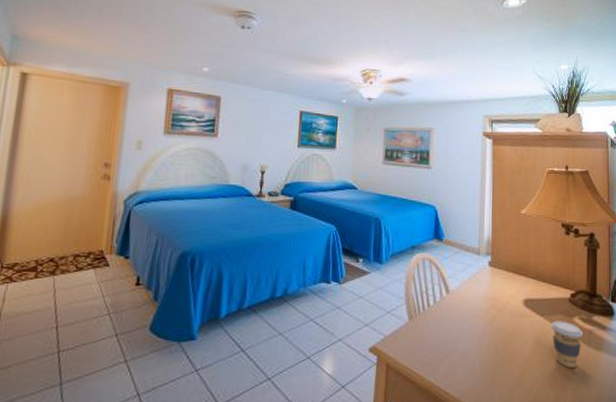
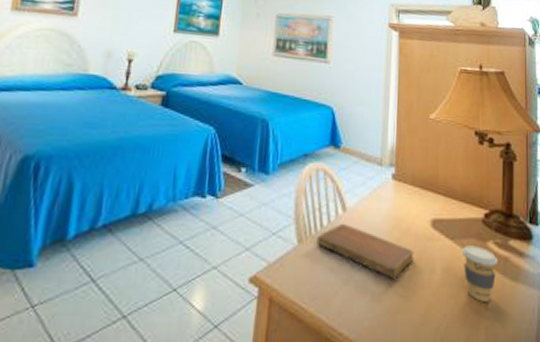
notebook: none [425,303,509,348] -> present [316,223,414,278]

